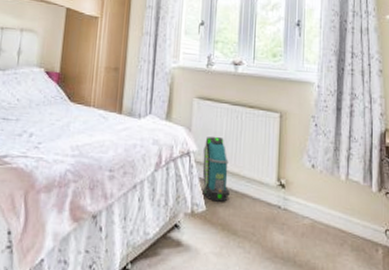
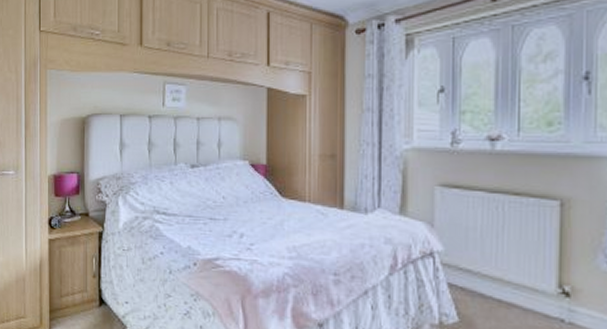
backpack: present [202,136,230,202] -> none [451,232,490,313]

